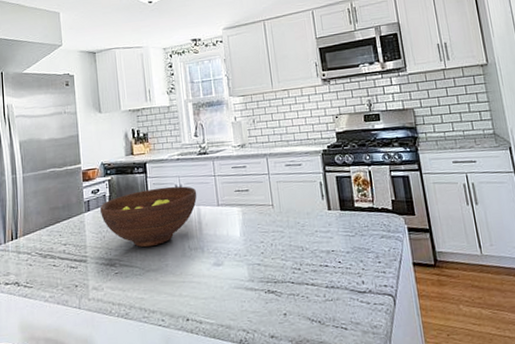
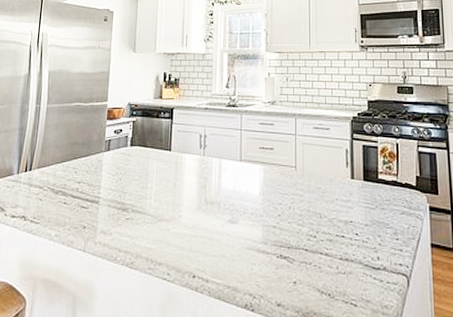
fruit bowl: present [100,186,197,247] -> none [120,135,221,196]

